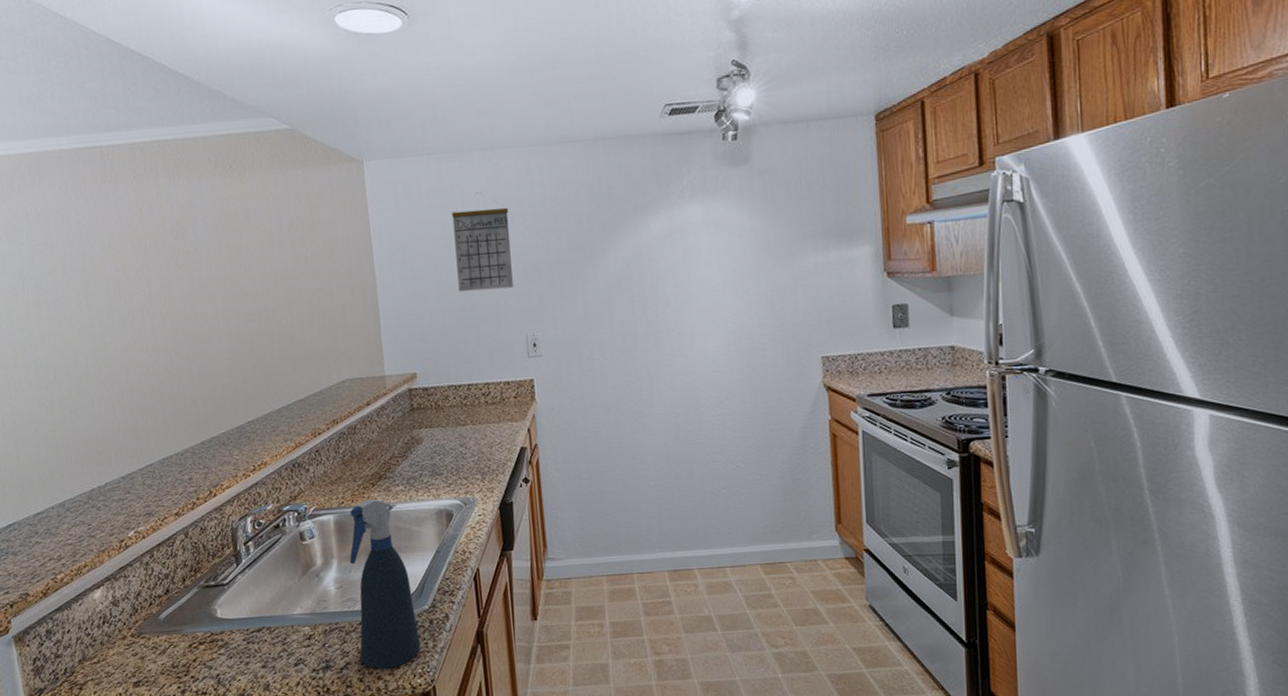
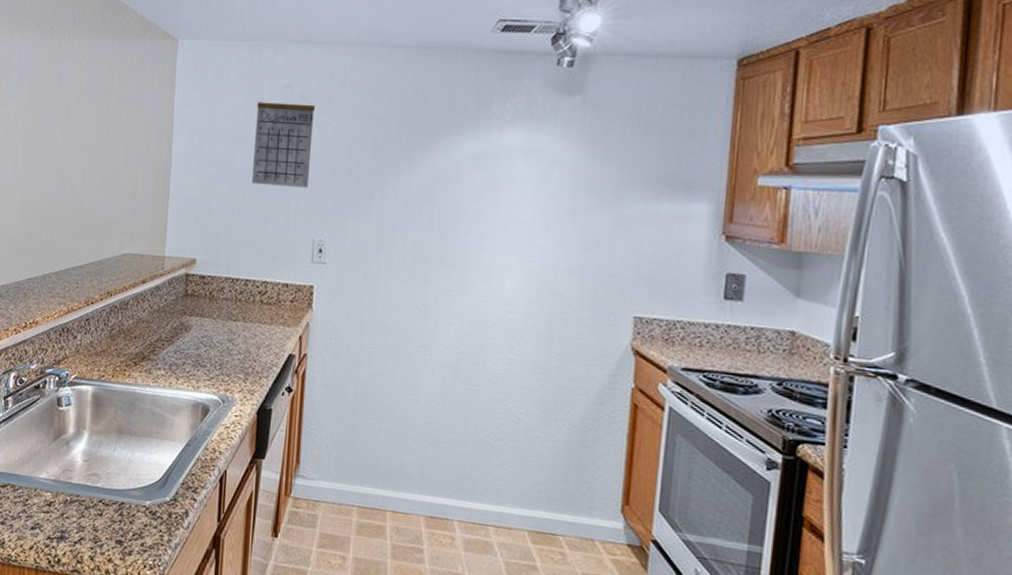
spray bottle: present [349,499,421,669] -> none [95,378,157,554]

